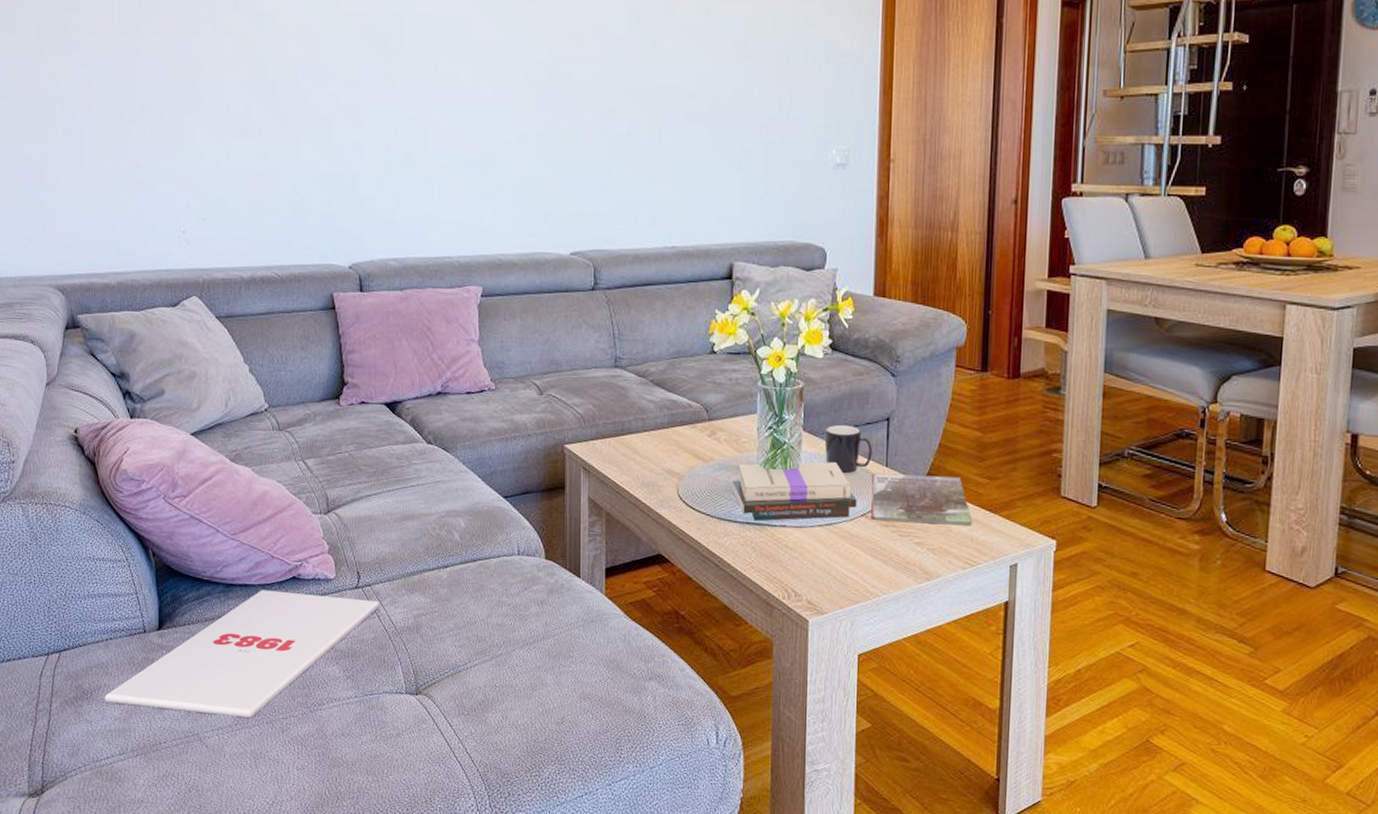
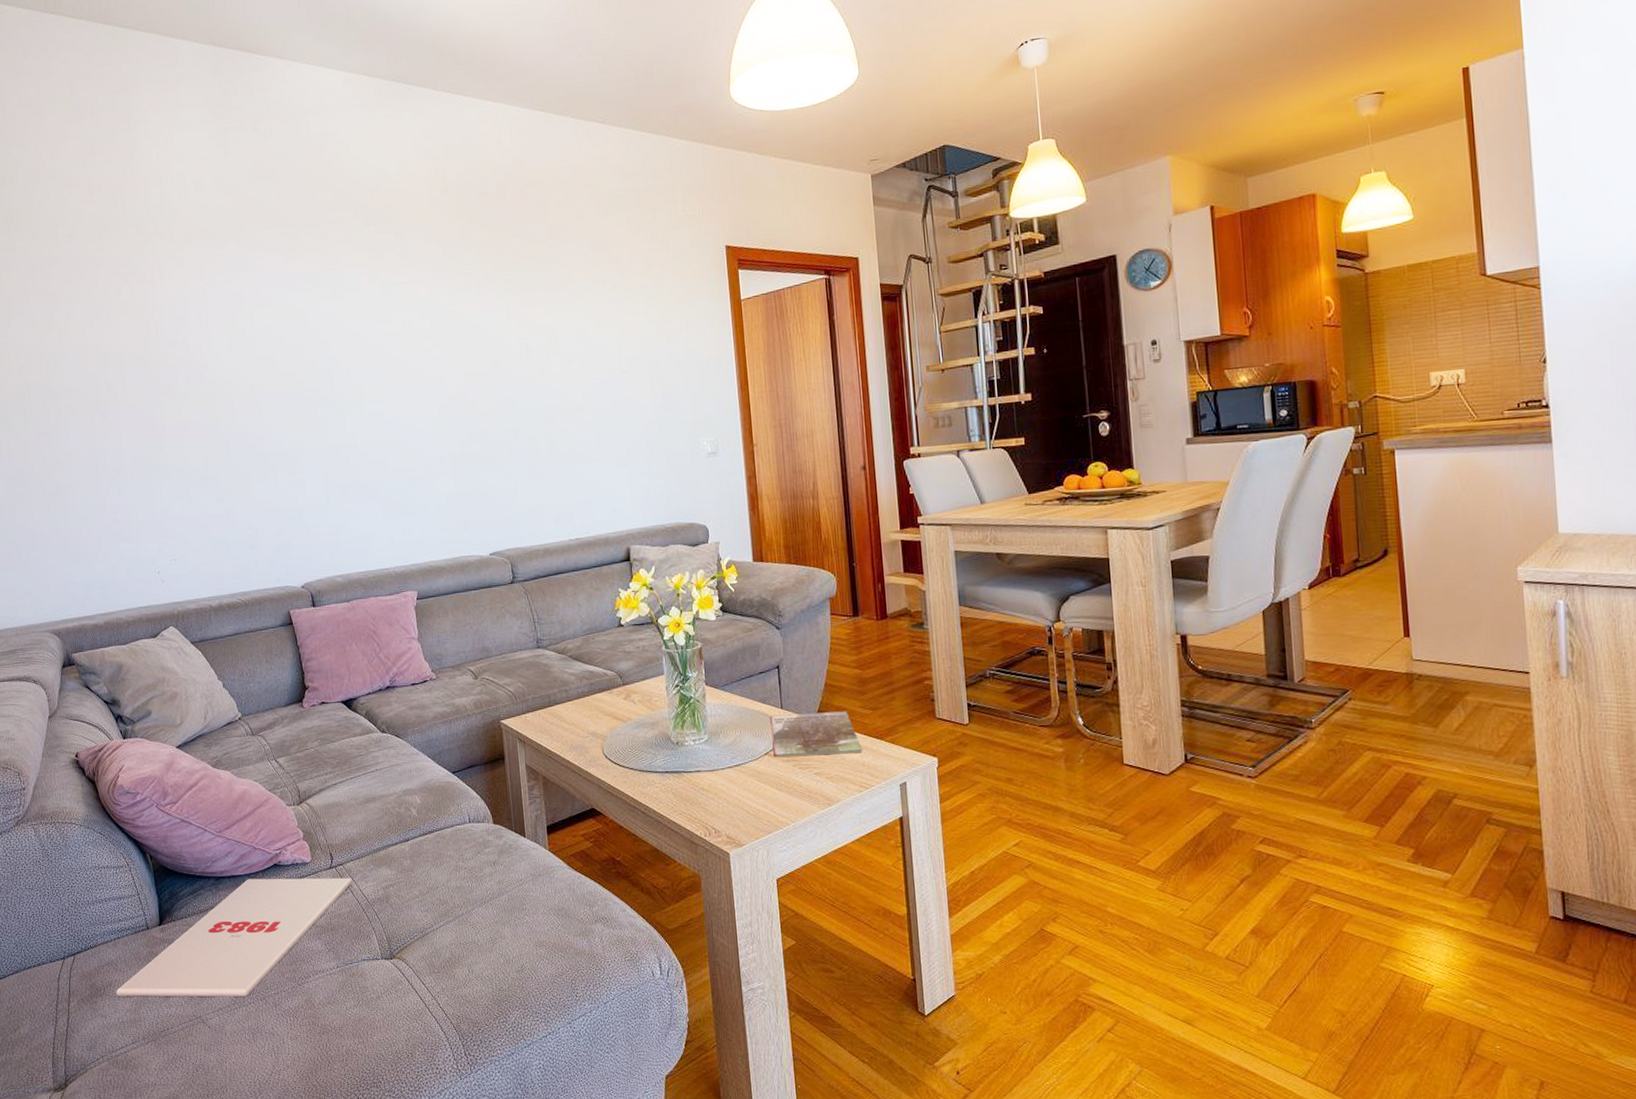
books: present [732,462,857,521] -> none [649,710,760,770]
mug: present [824,424,872,477] -> none [724,675,768,722]

